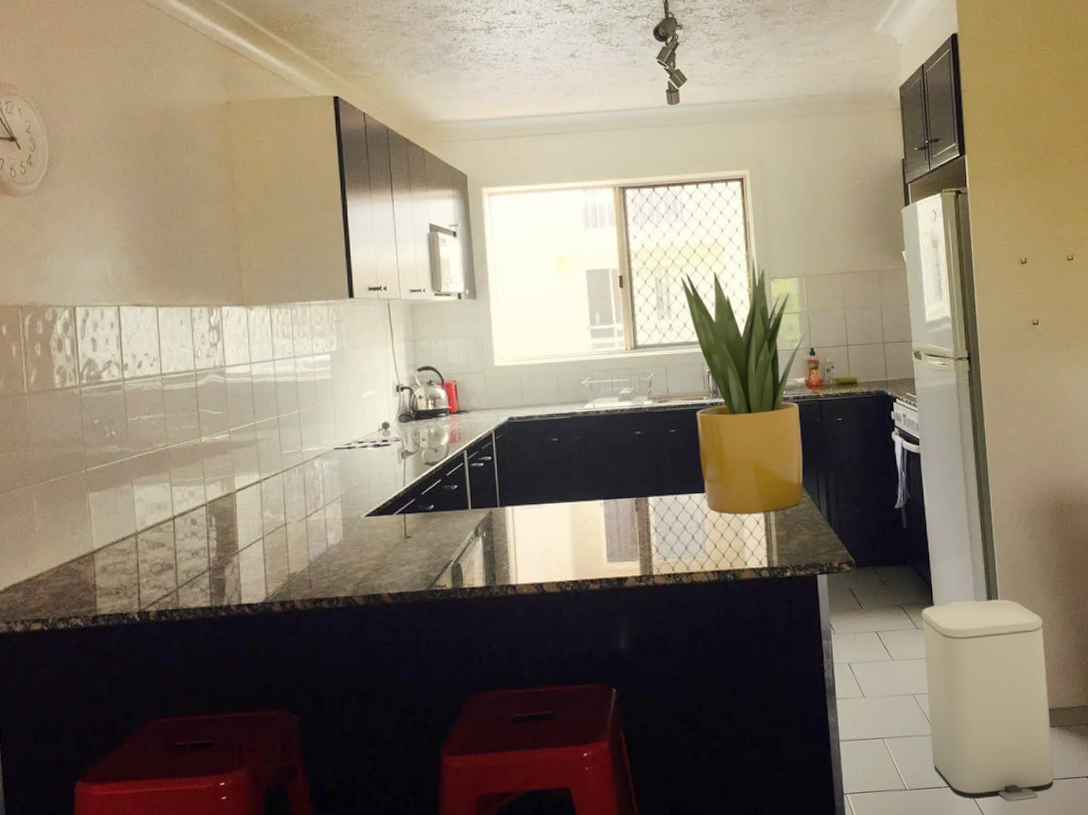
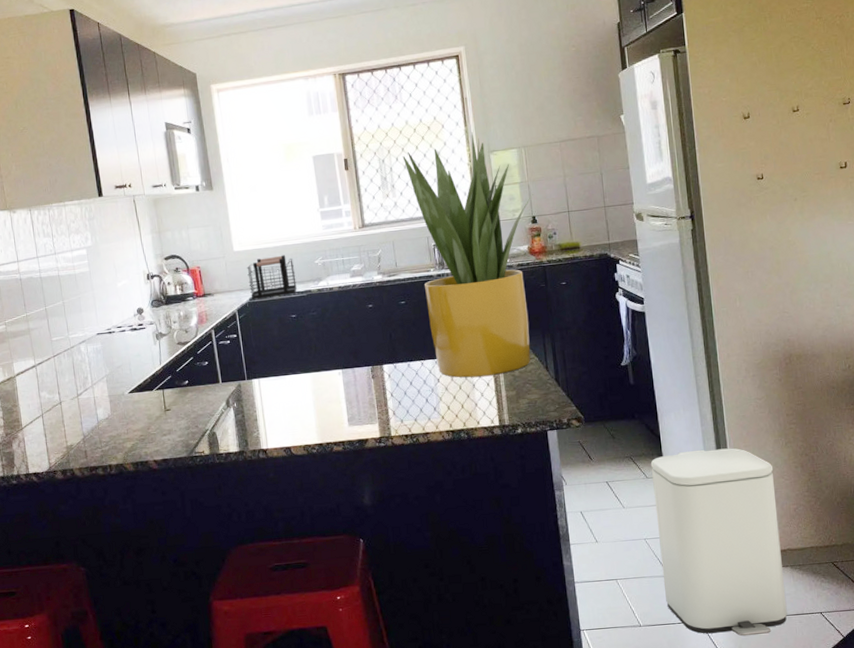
dish rack: none [508,373,561,420] -> present [247,255,297,300]

